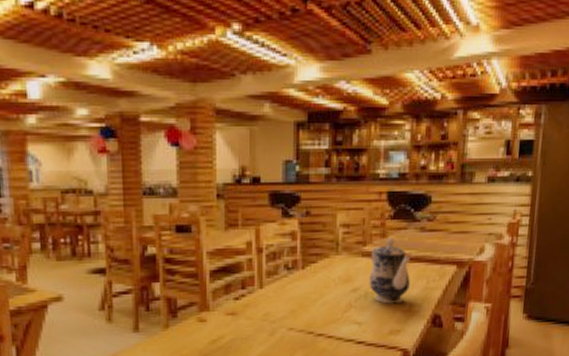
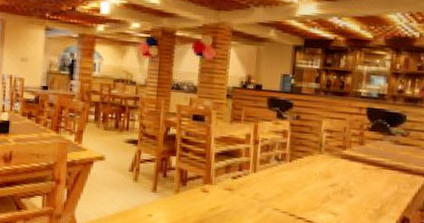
teapot: present [369,238,411,304] -> none [346,146,385,203]

